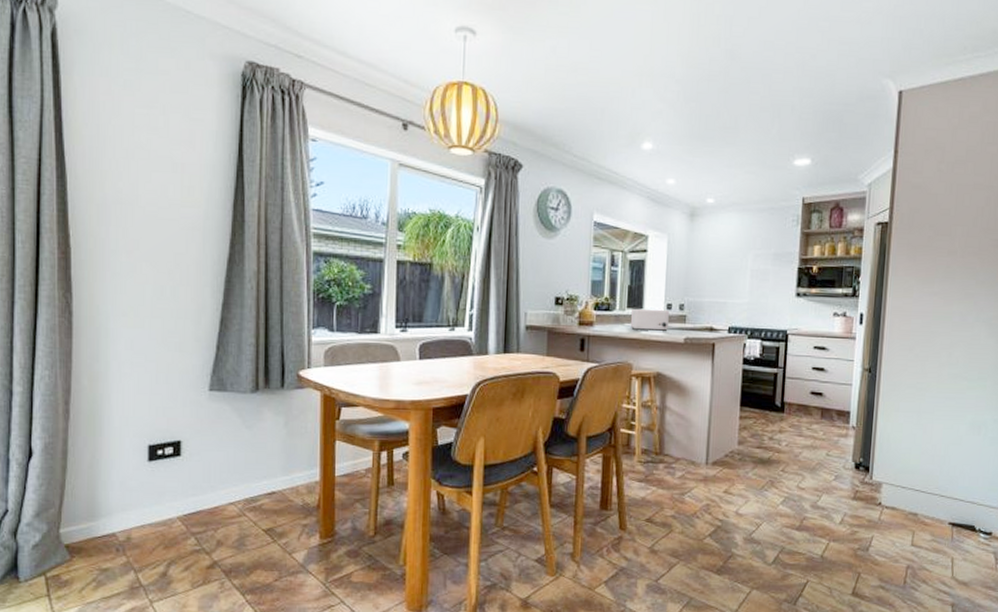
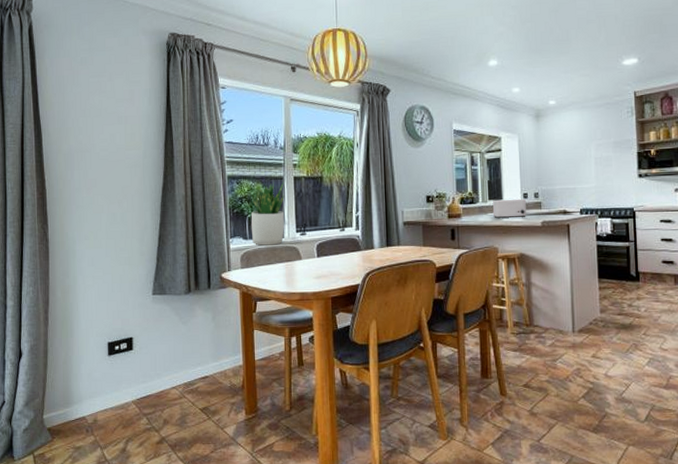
planter: none [339,263,385,341] -> present [251,181,285,245]

